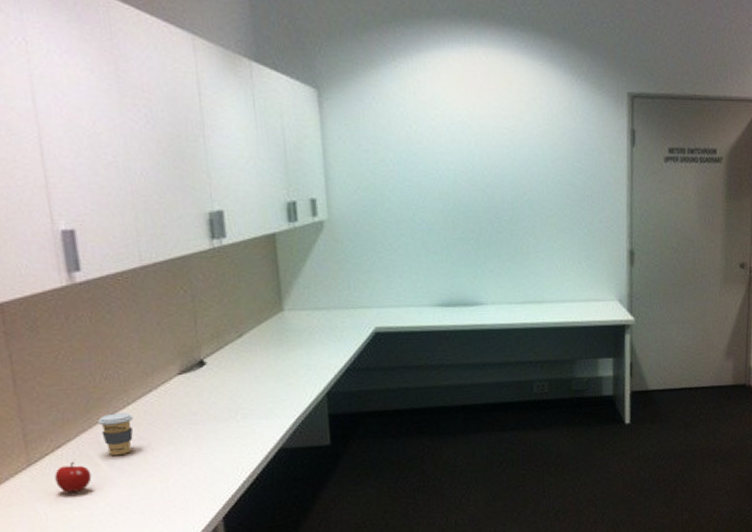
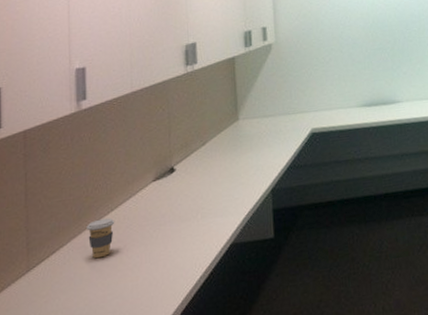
apple: present [54,461,92,493] -> none [47,265,76,295]

